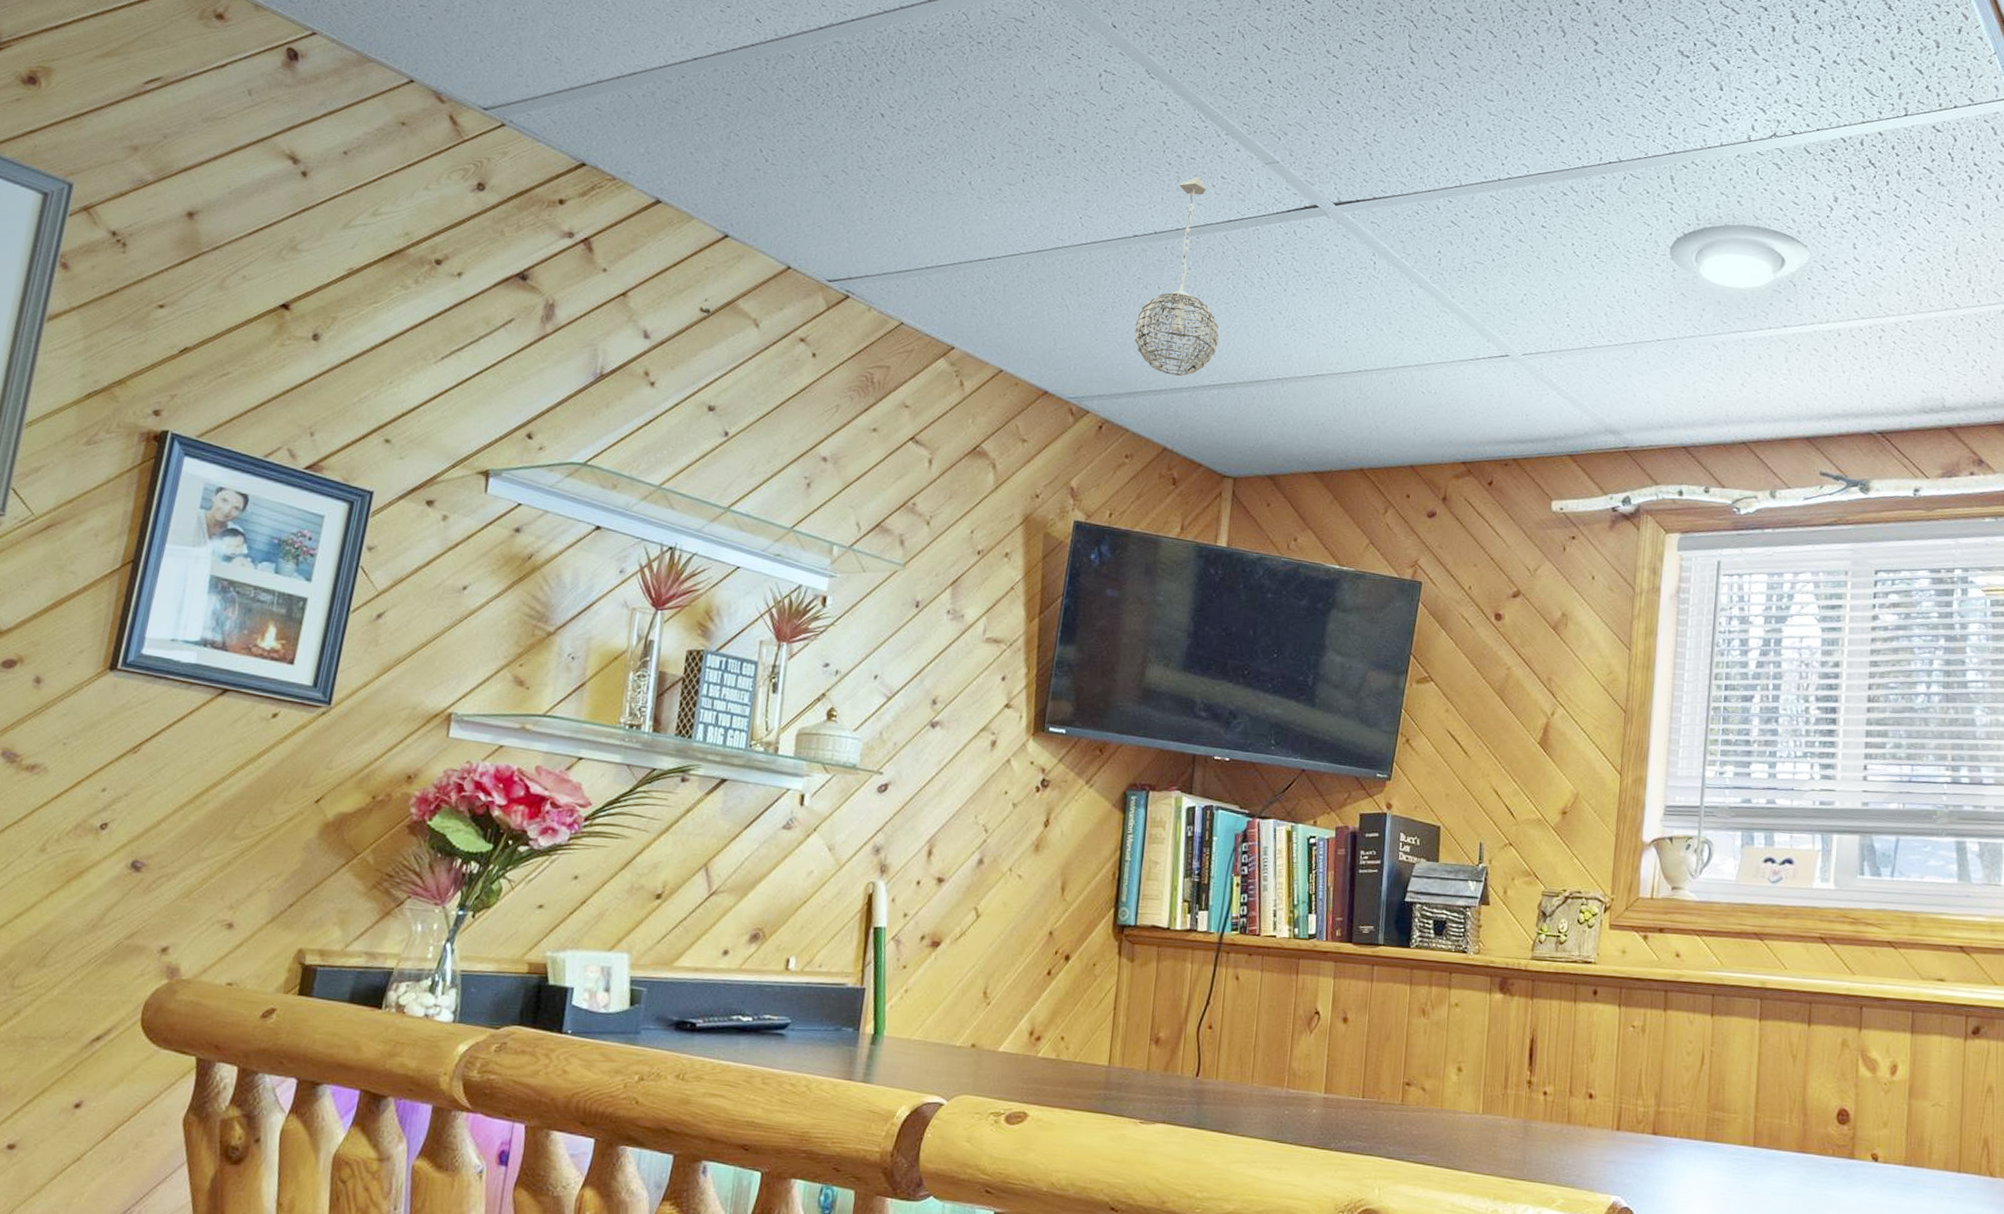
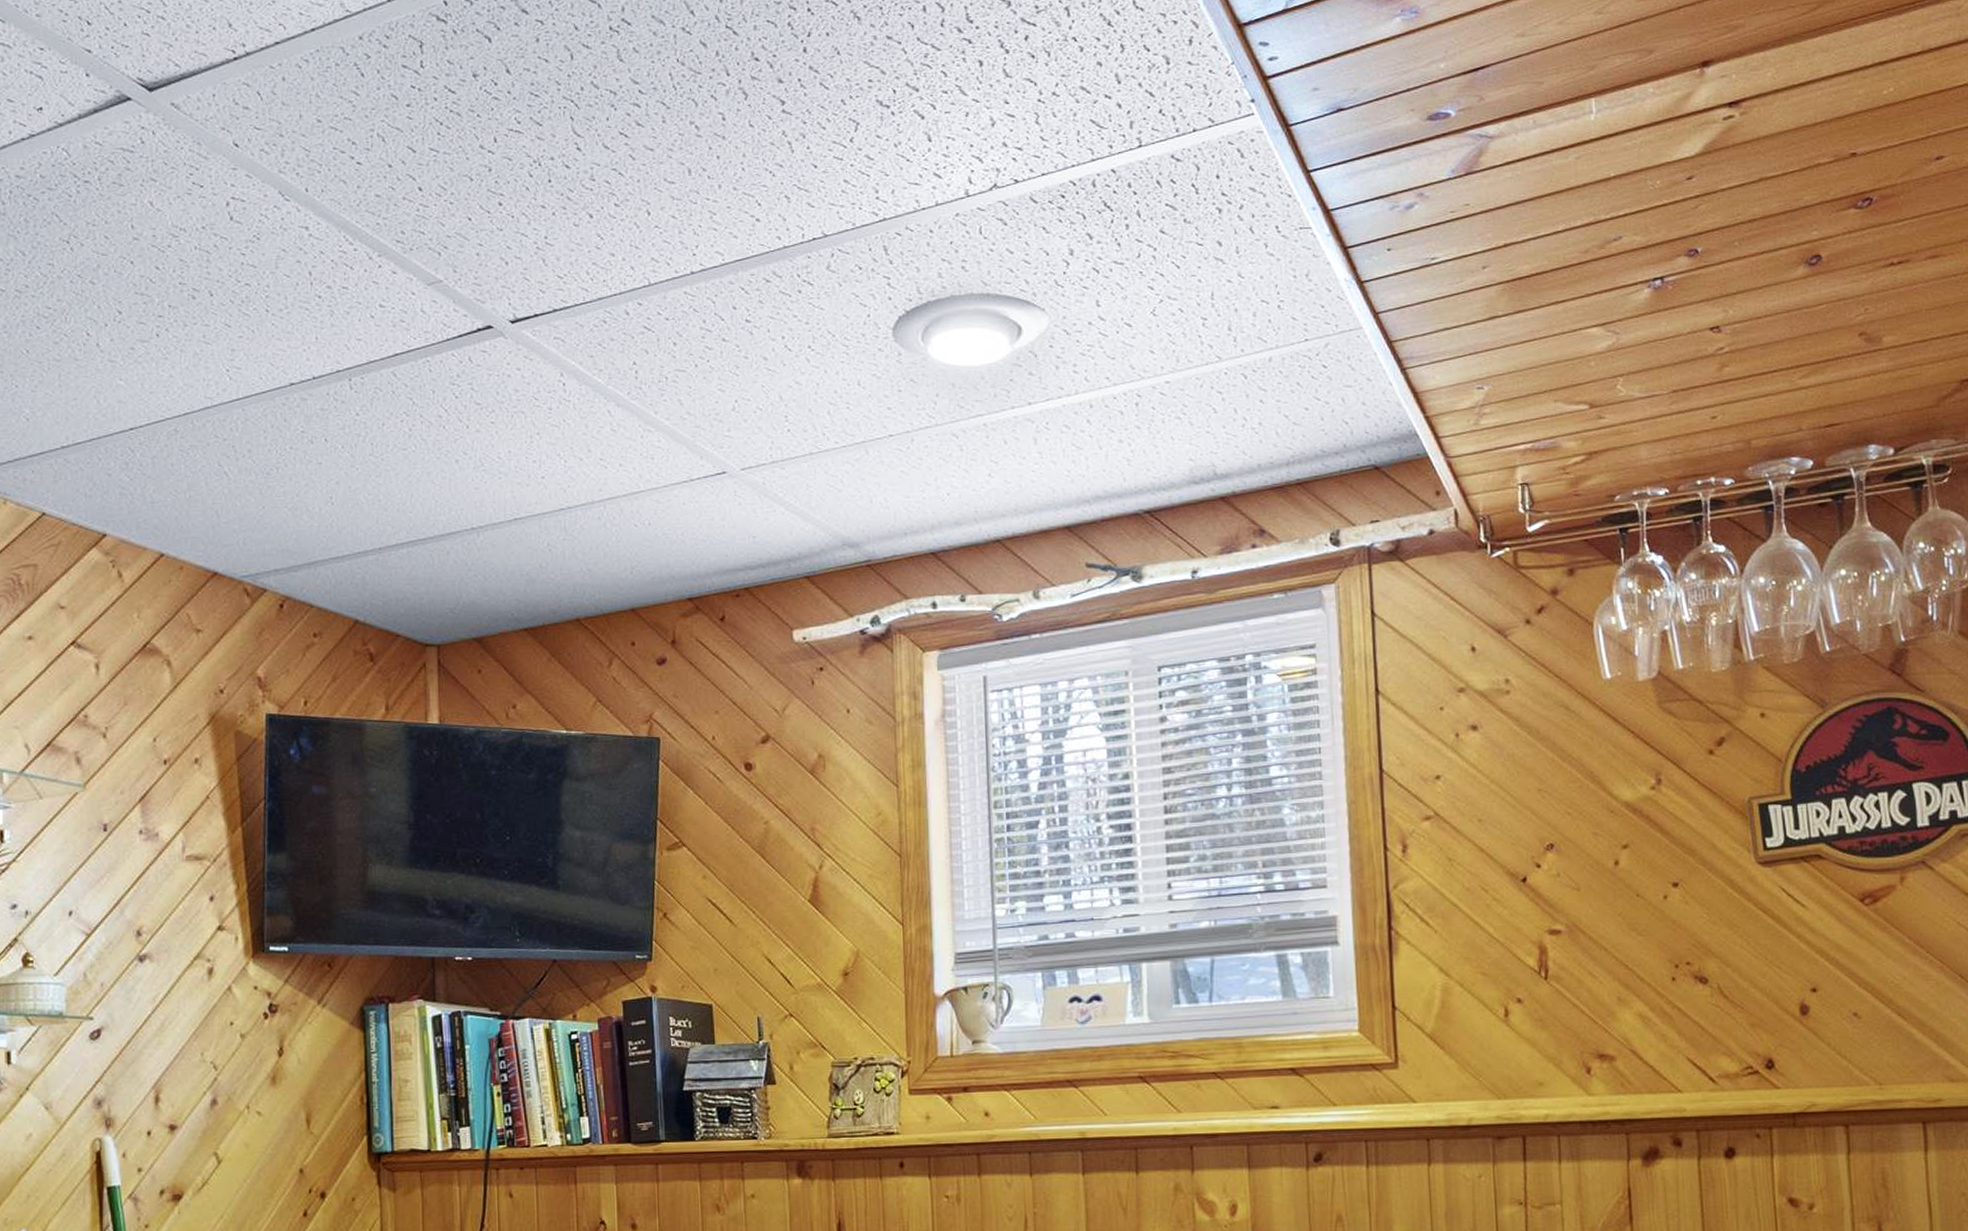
pendant light: present [1134,176,1219,377] -> none [305,308,401,539]

